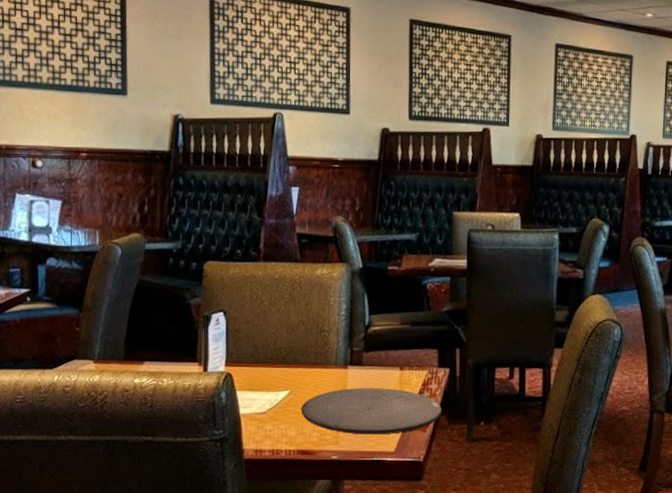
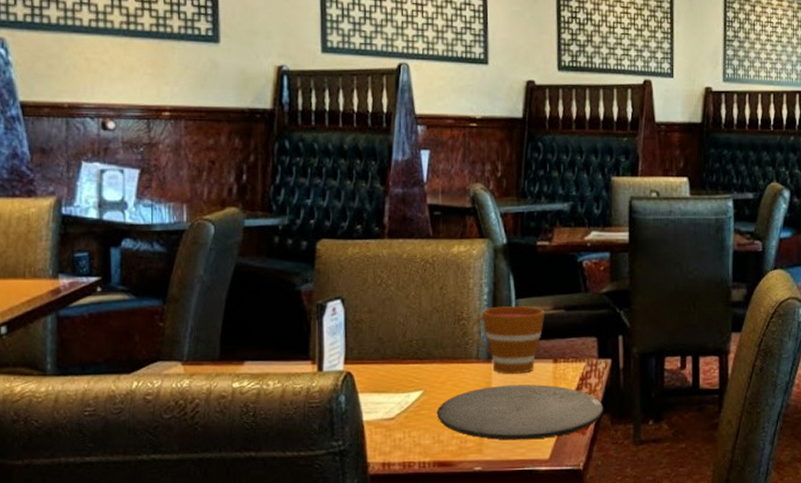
cup: none [330,320,394,379] -> present [470,305,545,374]

